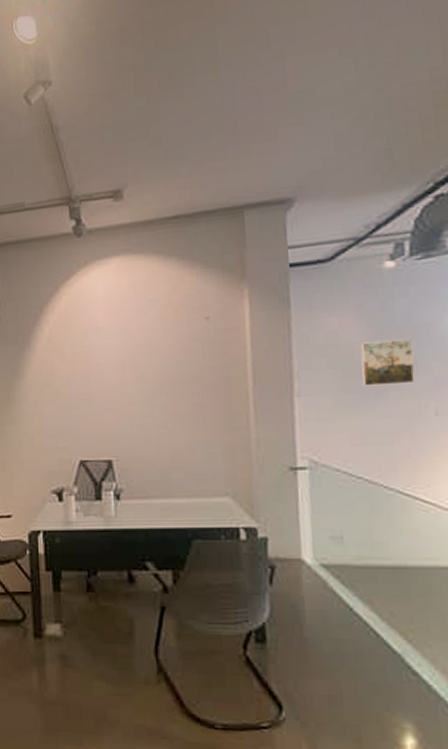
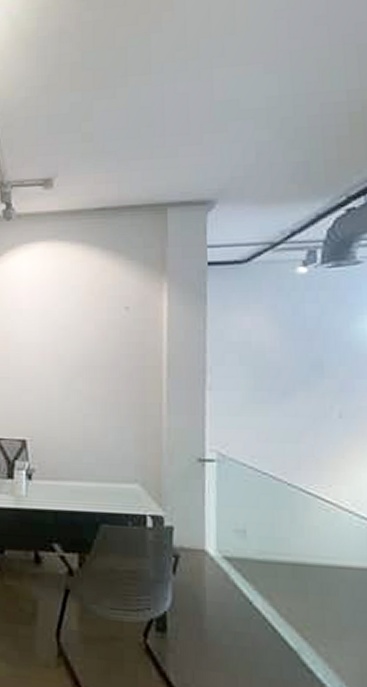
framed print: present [360,339,415,387] -> none [271,342,322,386]

